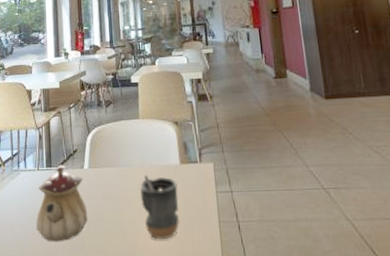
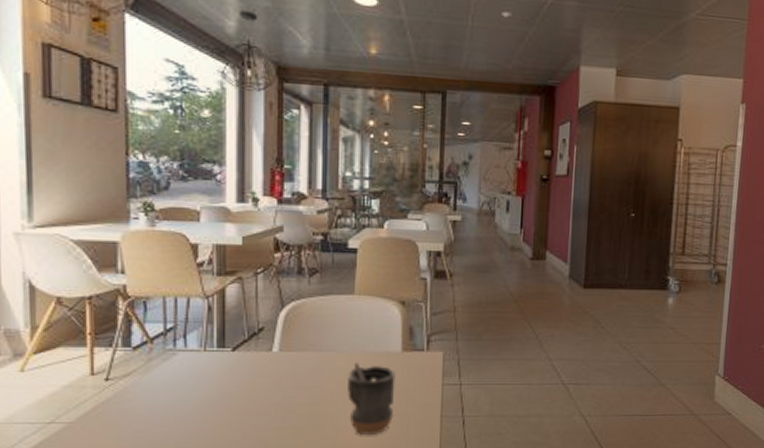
teapot: present [36,165,88,242] -> none [199,345,274,438]

